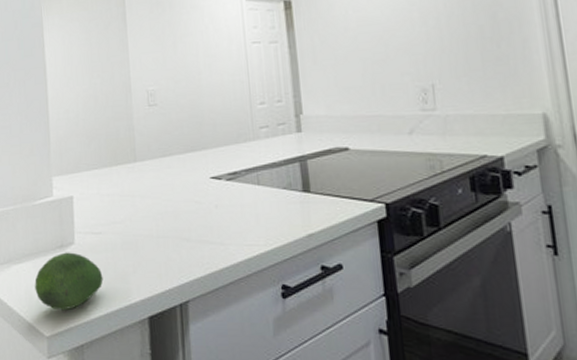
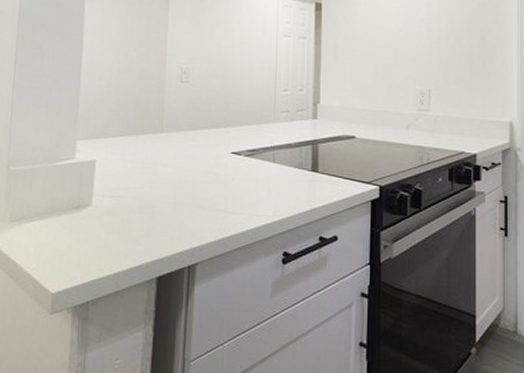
fruit: present [34,252,103,311] -> none [45,213,117,269]

